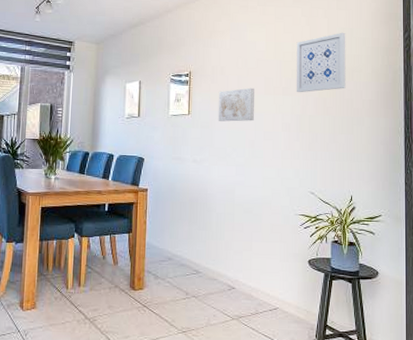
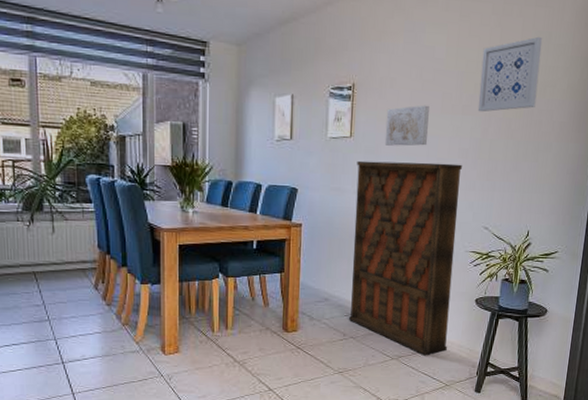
storage cabinet: none [191,134,286,317] -> present [349,160,462,356]

